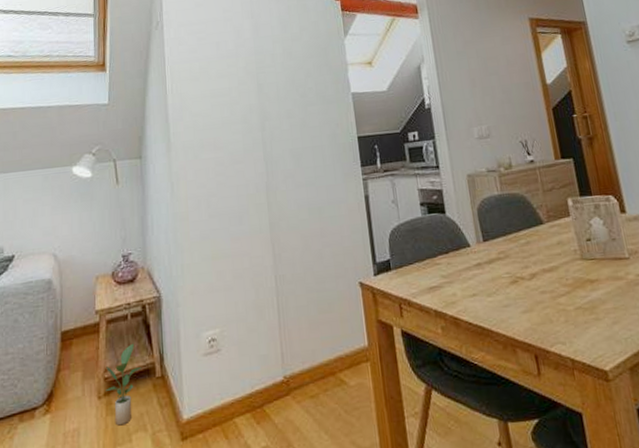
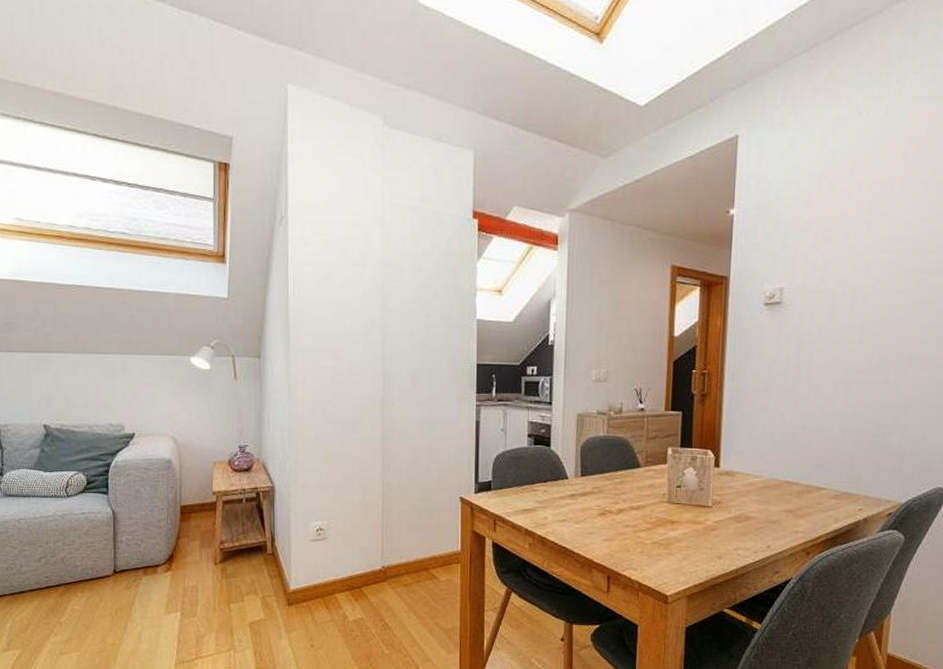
potted plant: present [106,343,142,426] -> none [221,523,255,588]

